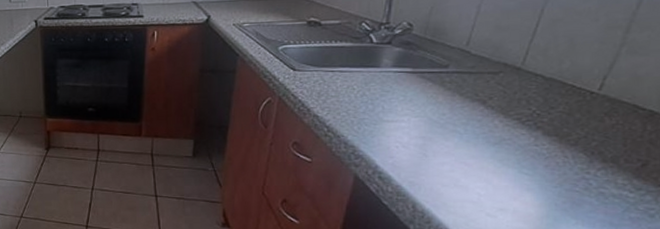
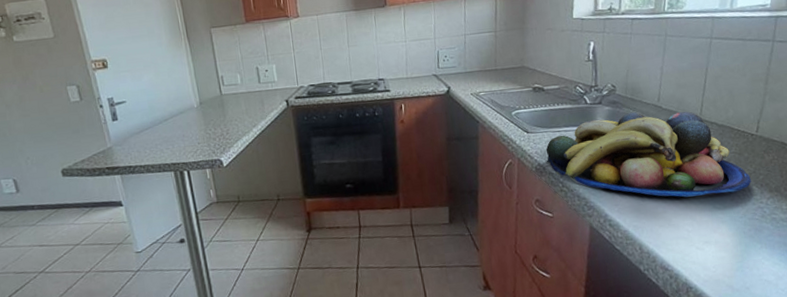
fruit bowl: none [313,56,579,158] -> present [546,111,751,197]

